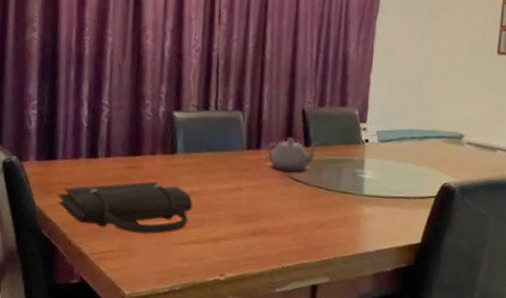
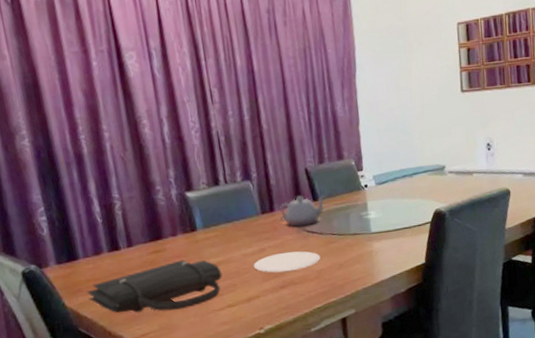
plate: none [227,196,301,220] -> present [253,251,321,274]

